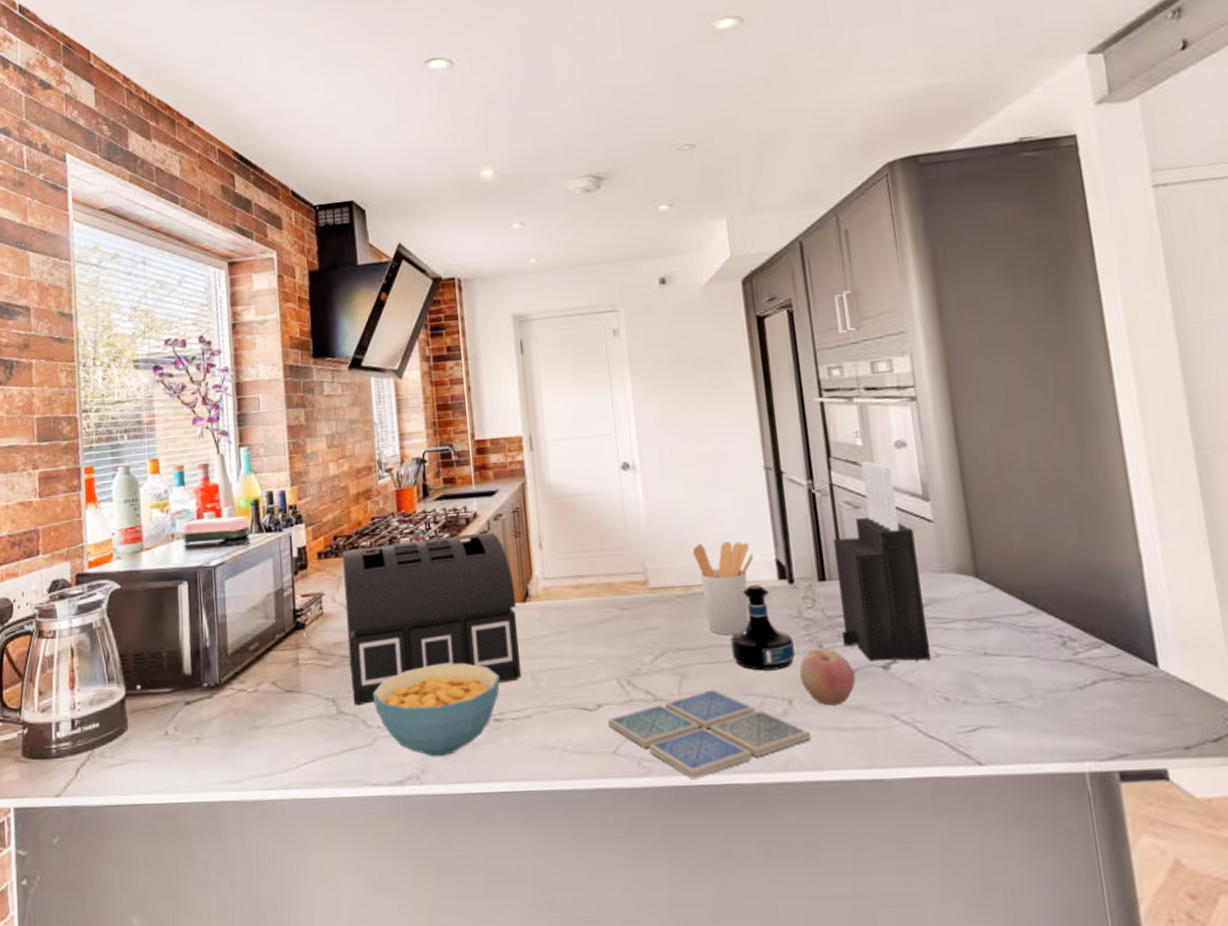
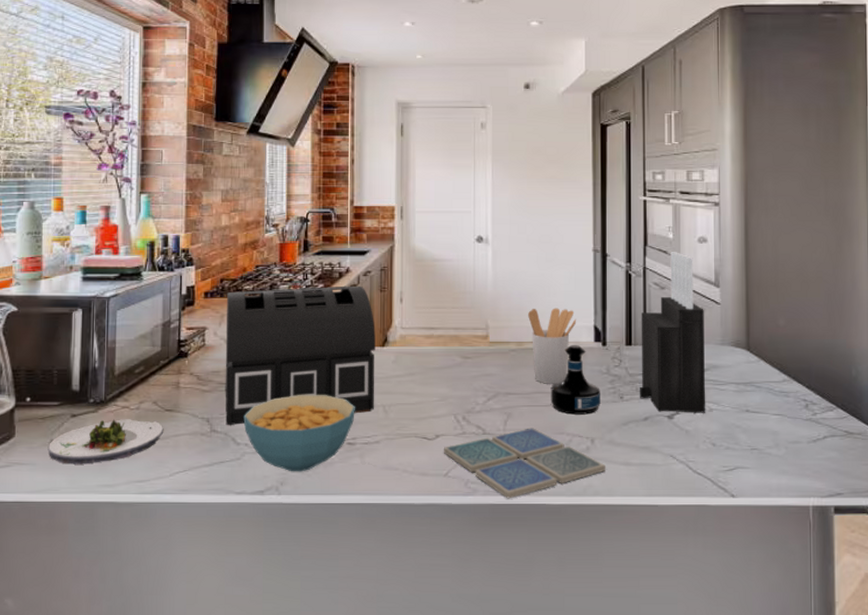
salad plate: none [163,703,286,759] -> present [47,419,164,464]
apple: present [799,648,856,706] -> none [603,399,646,445]

